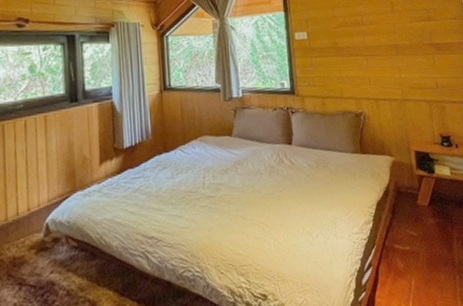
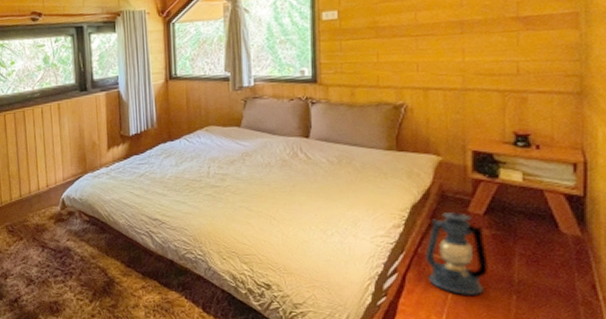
lantern: none [391,205,437,281] -> present [425,212,488,297]

